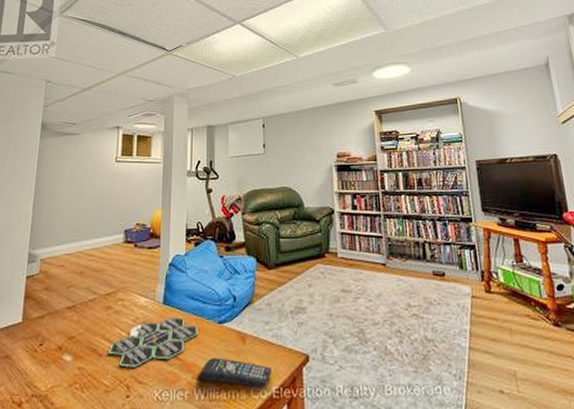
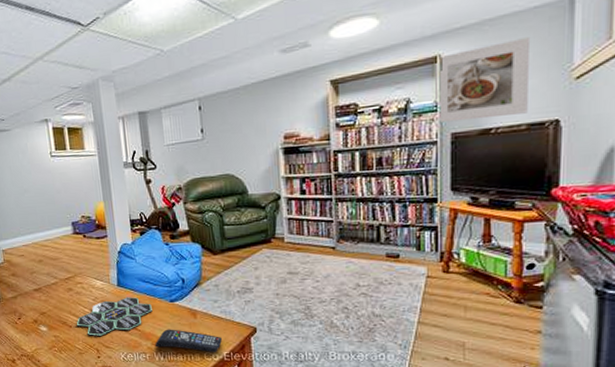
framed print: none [456,90,532,151] -> present [435,37,529,123]

